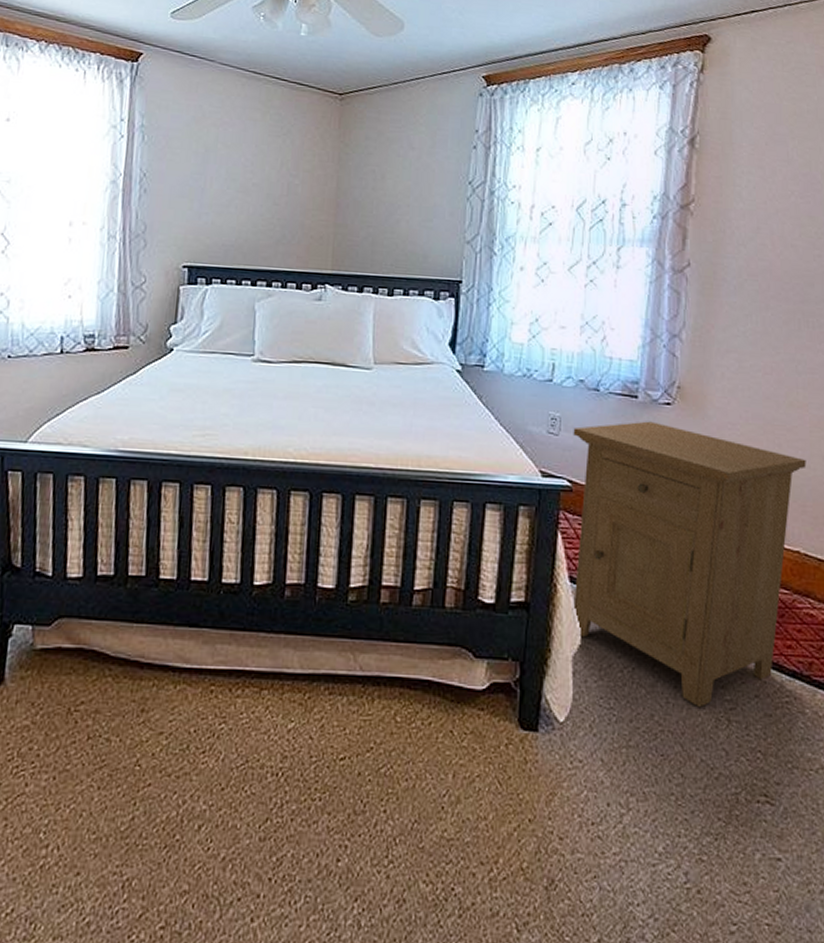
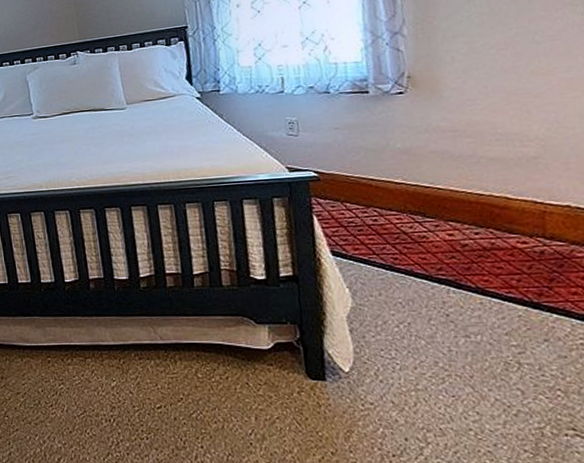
nightstand: present [573,421,807,708] -> none [311,110,563,354]

